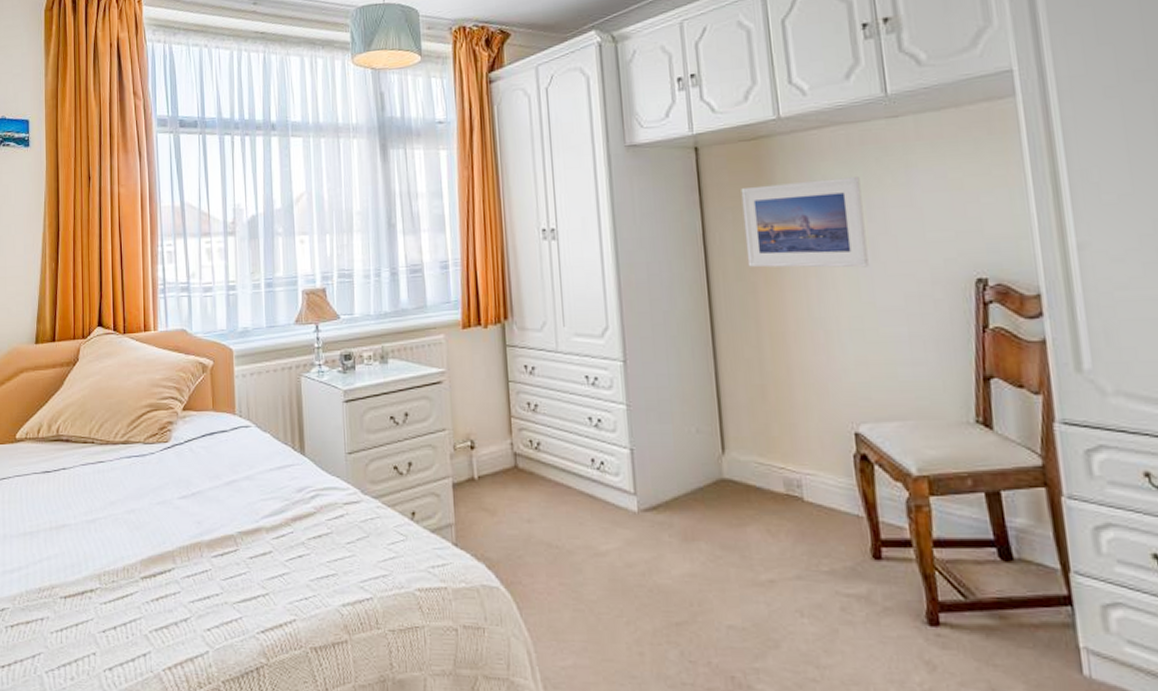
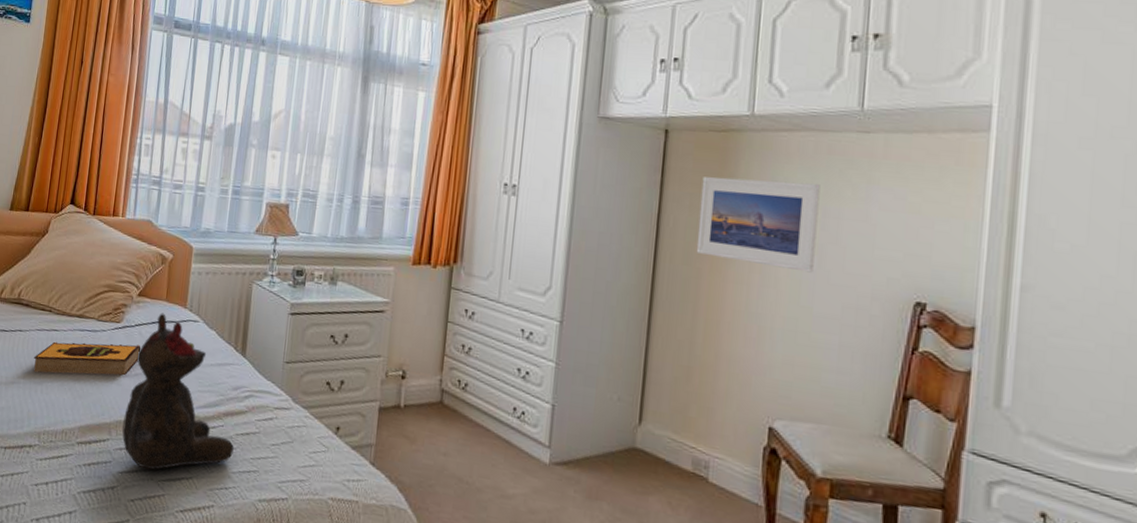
hardback book: none [82,462,194,510] -> present [33,341,141,376]
teddy bear: none [187,424,308,594] -> present [122,313,234,471]

